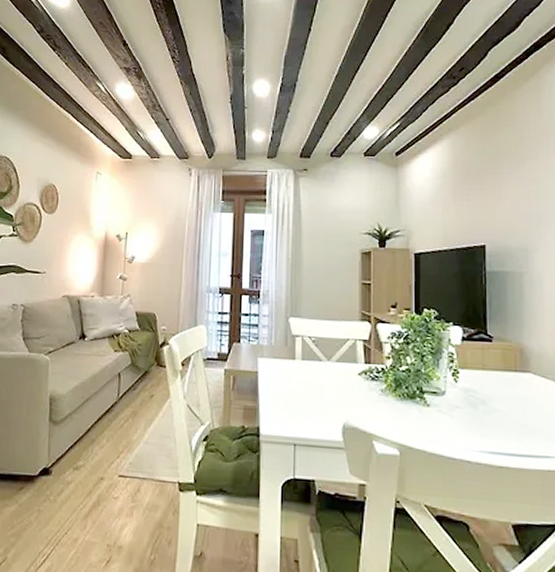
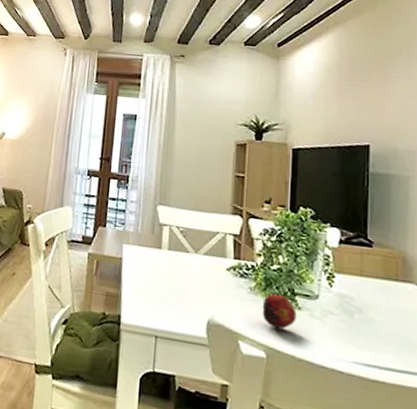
fruit: none [393,394,426,426] -> present [262,294,297,329]

